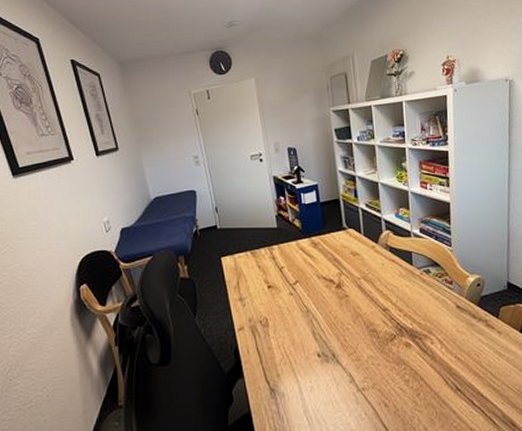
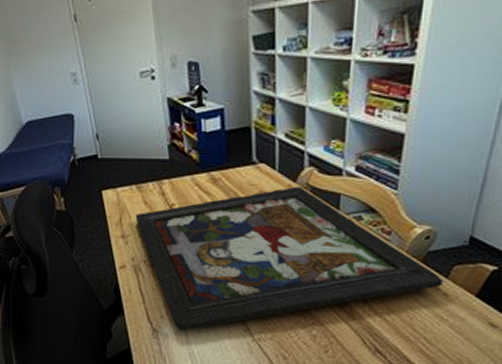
board game: none [251,248,496,388] -> present [135,187,443,331]

